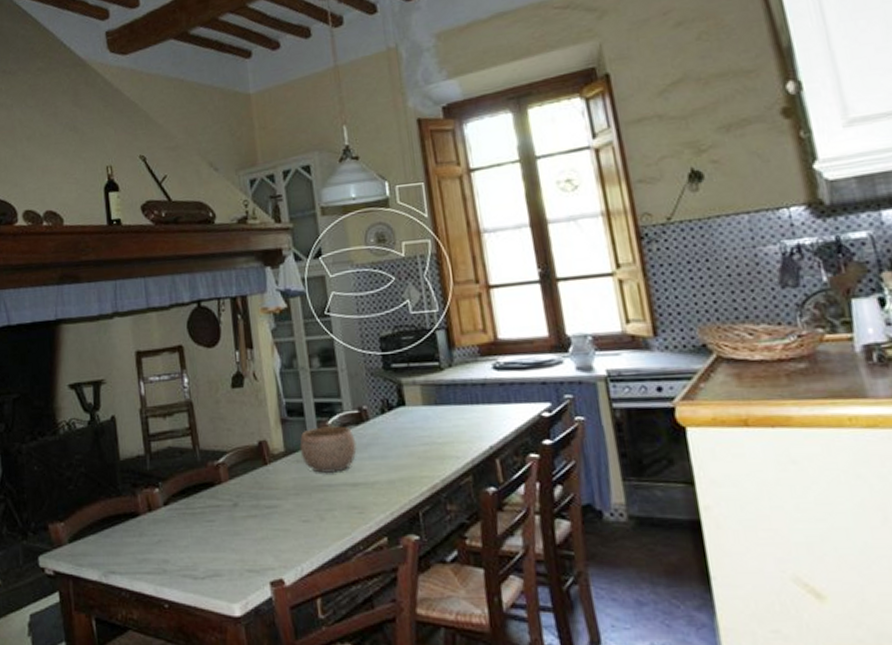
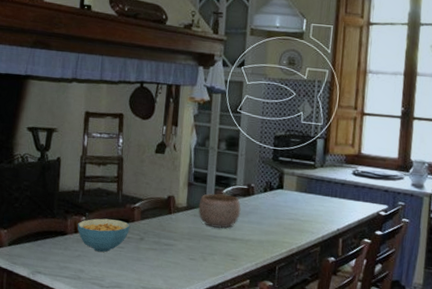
cereal bowl: none [150,485,218,532] -> present [77,218,130,253]

